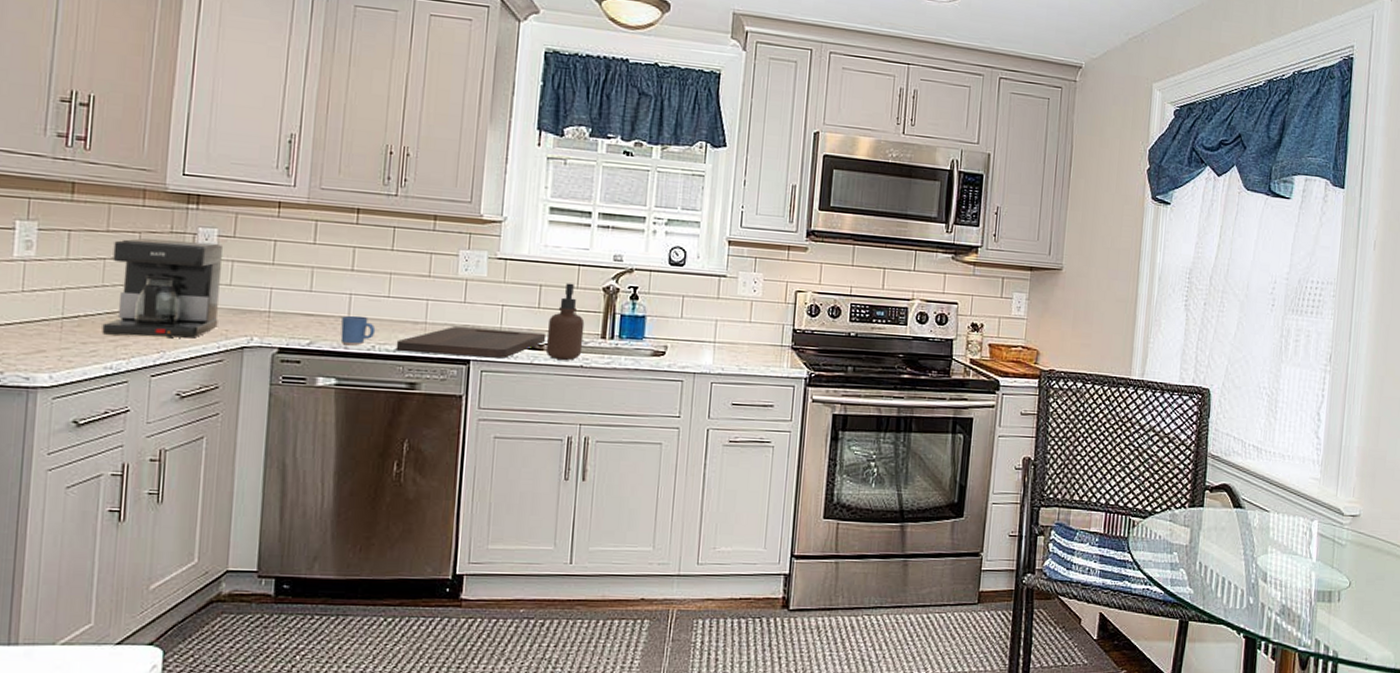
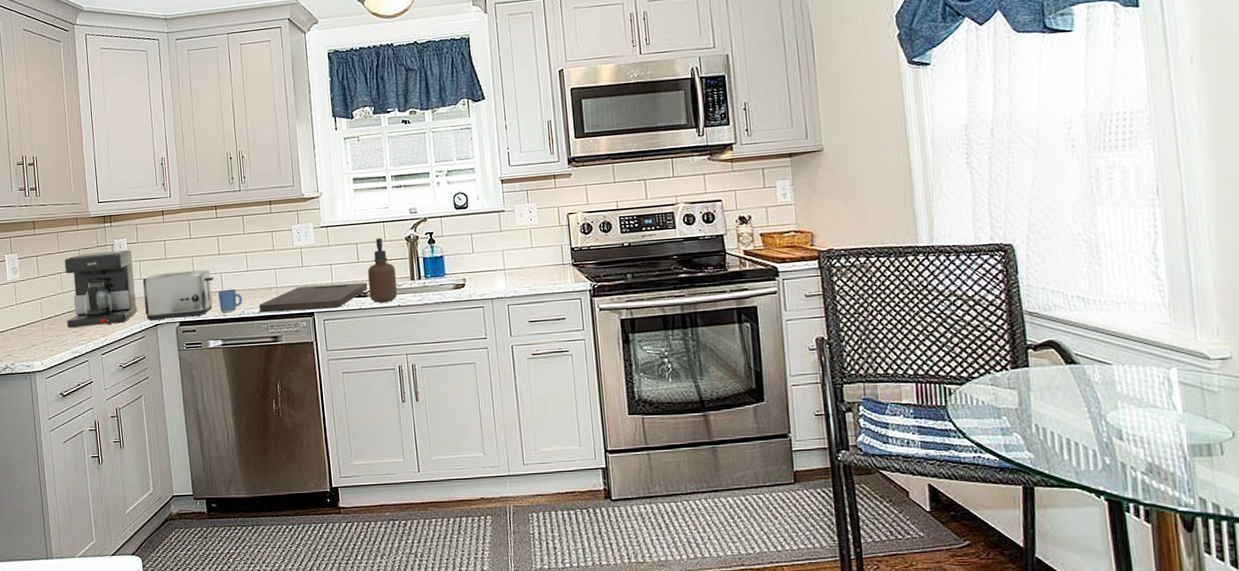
toaster: none [229,281,340,344] -> present [142,269,215,321]

